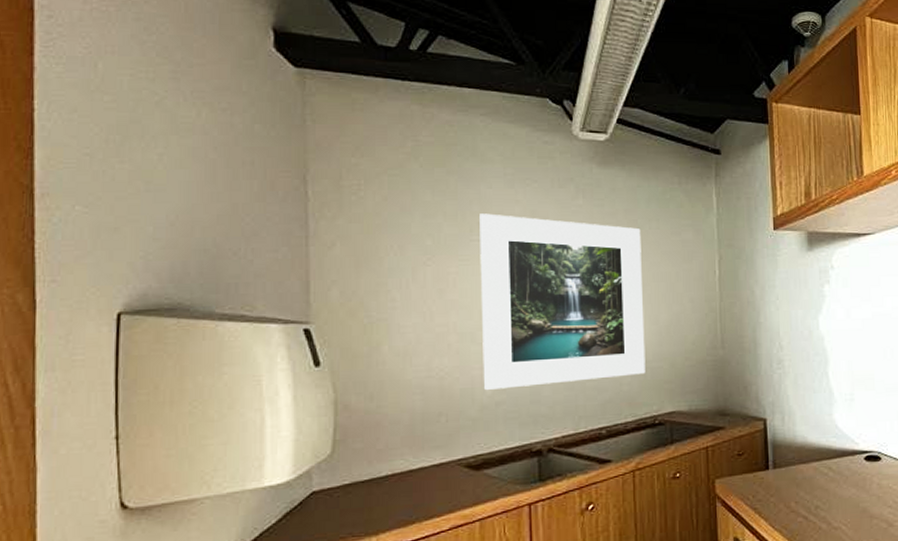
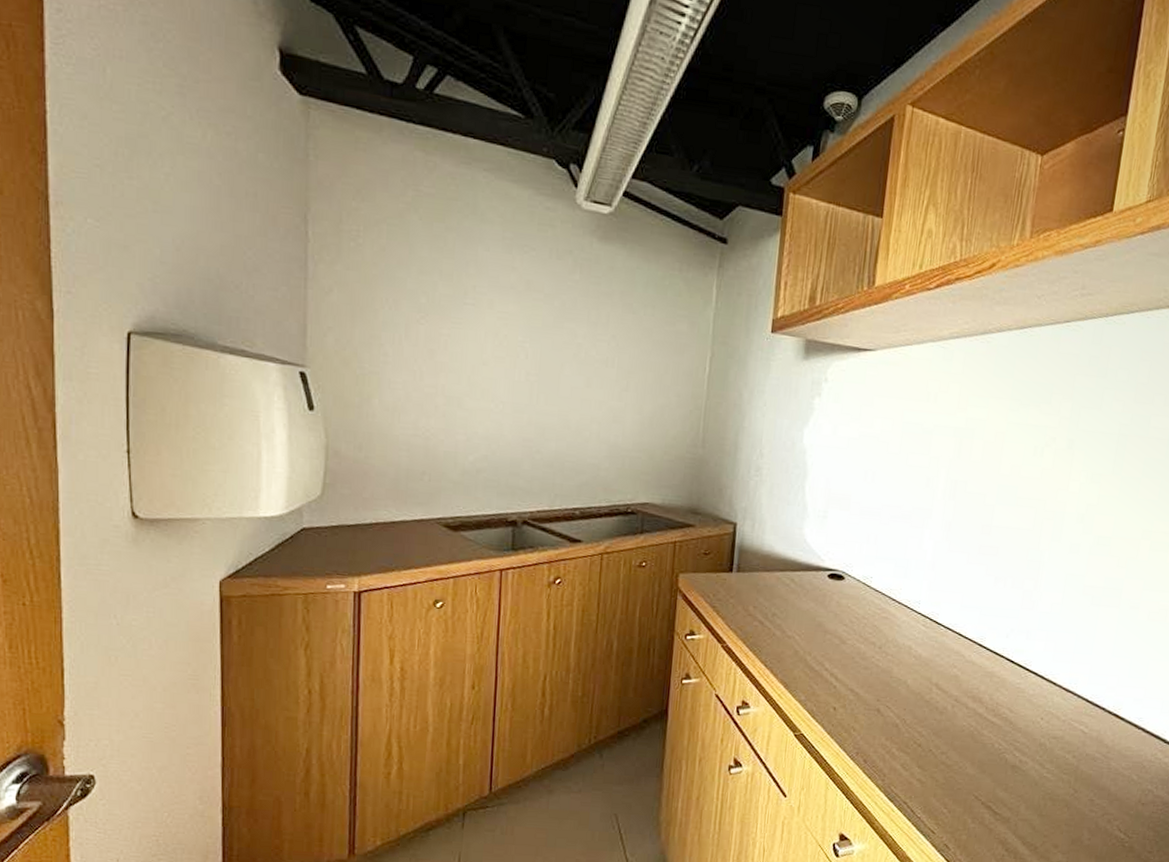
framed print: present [480,213,646,391] -> none [466,276,635,463]

